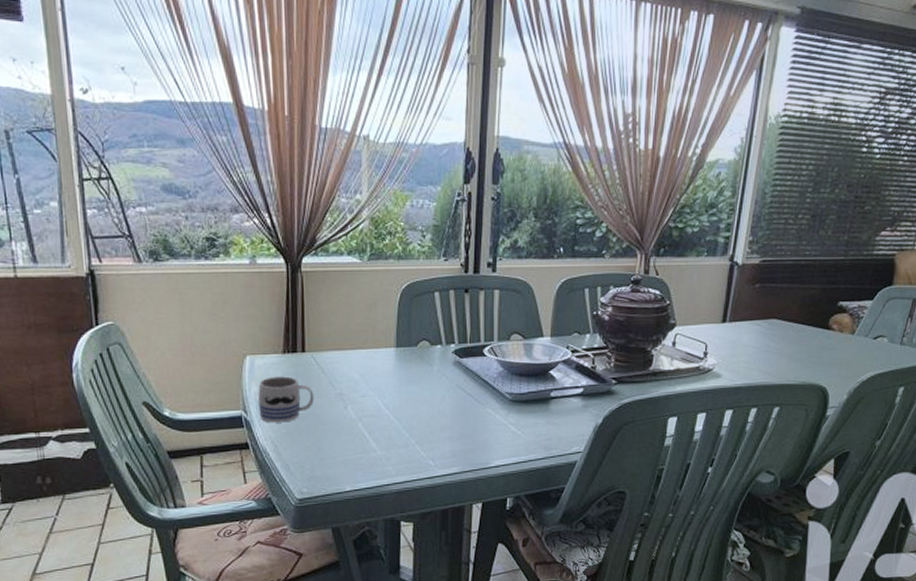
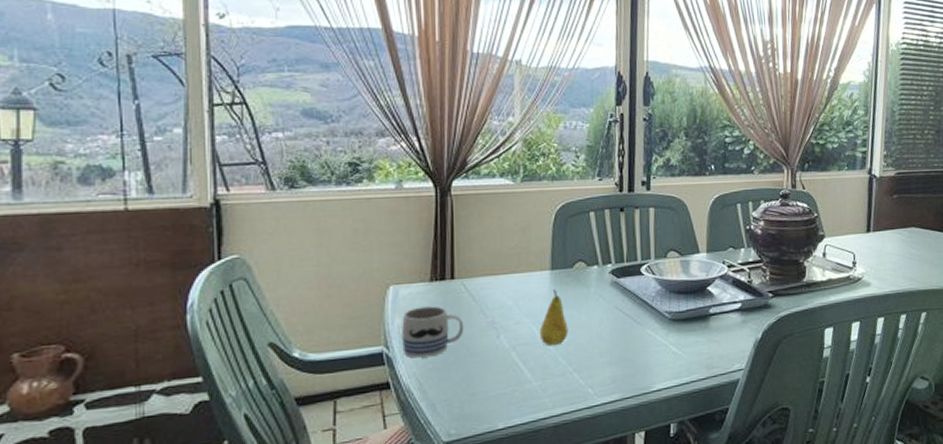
fruit: none [384,365,412,419] -> present [539,289,568,346]

